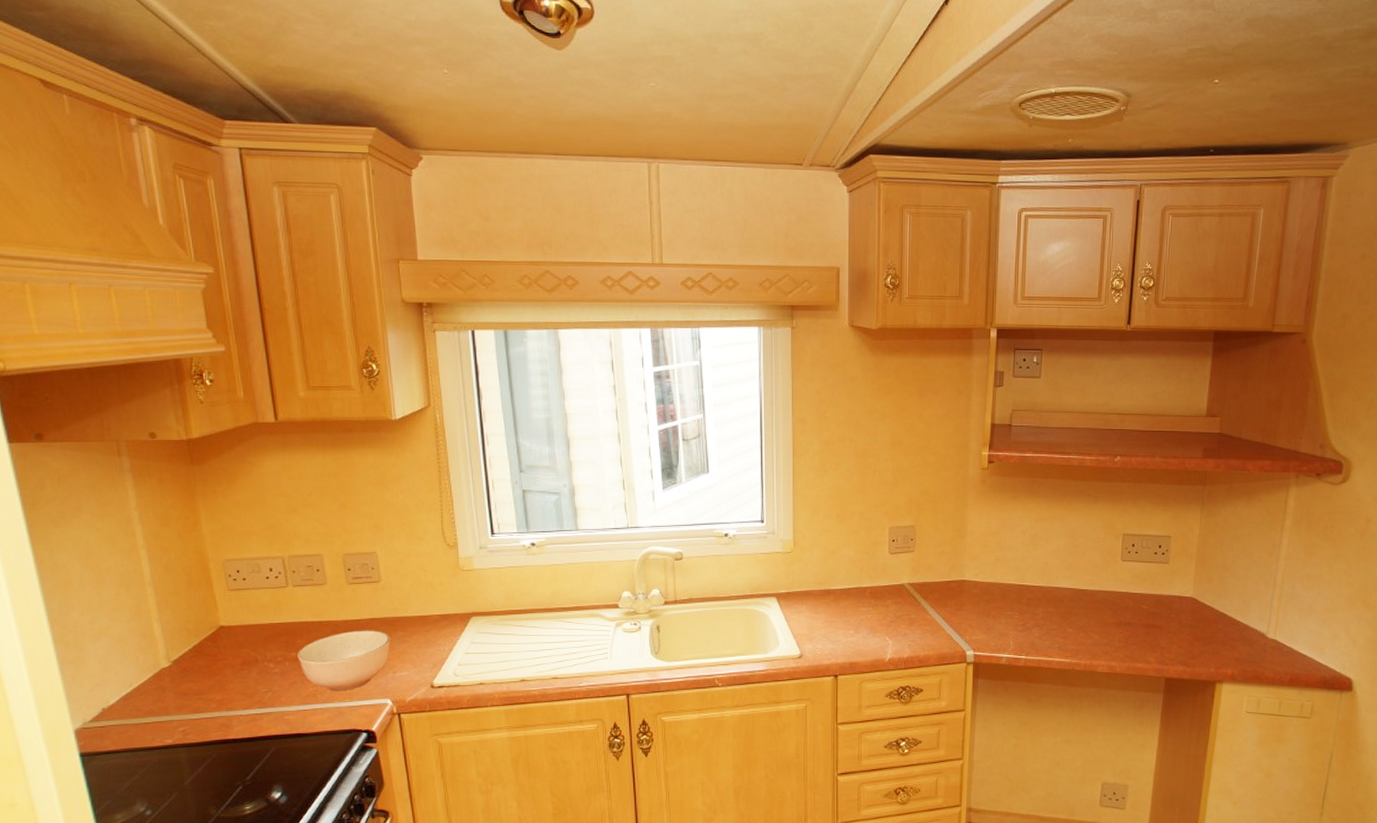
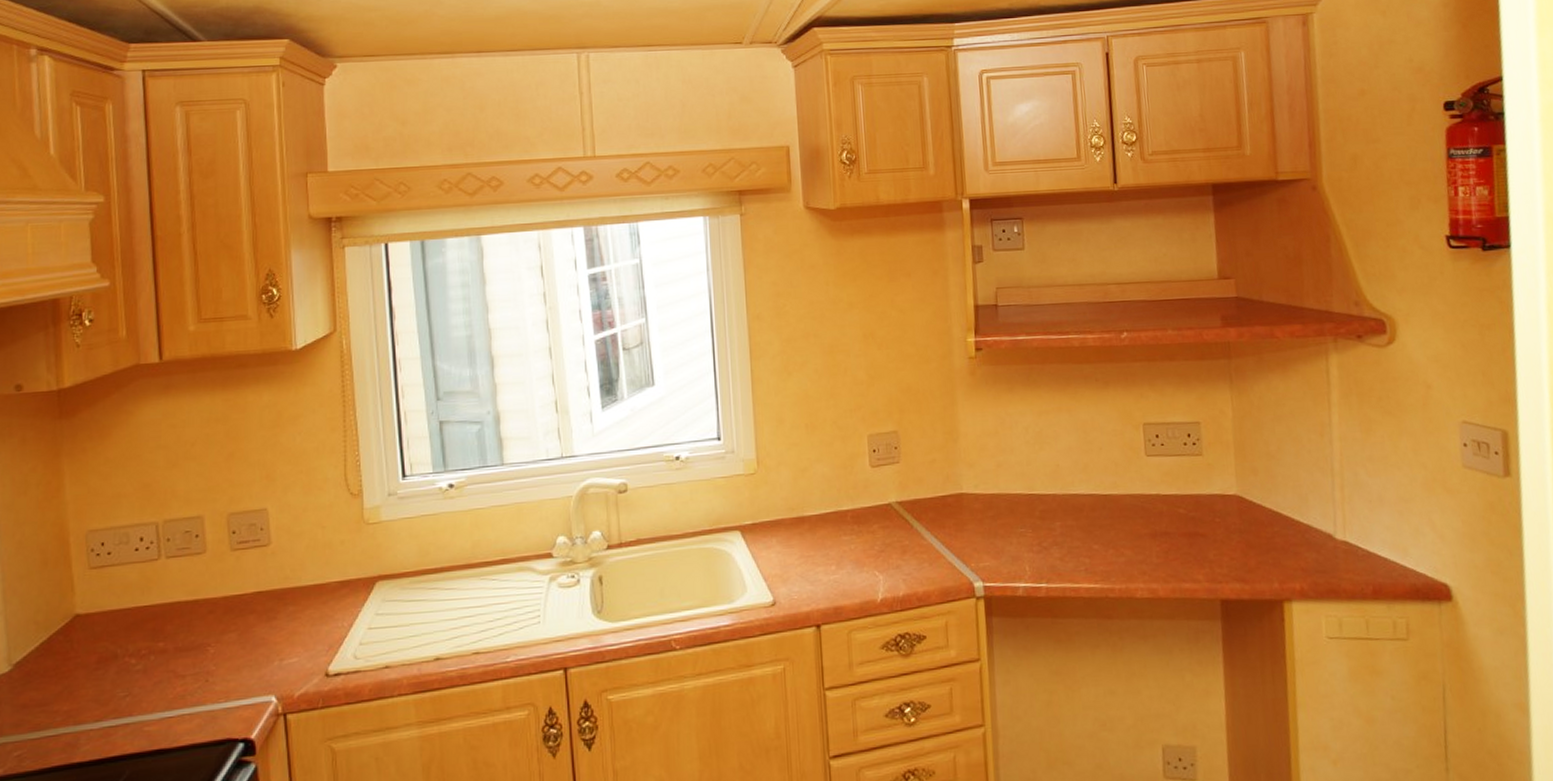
bowl: present [297,630,391,691] -> none [165,606,279,690]

